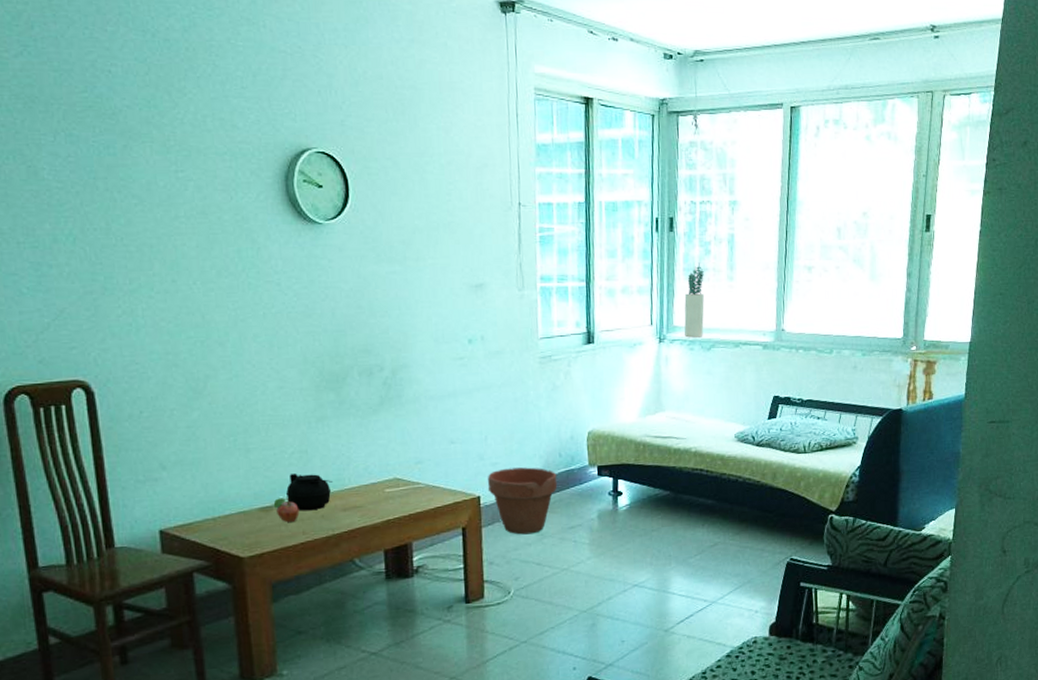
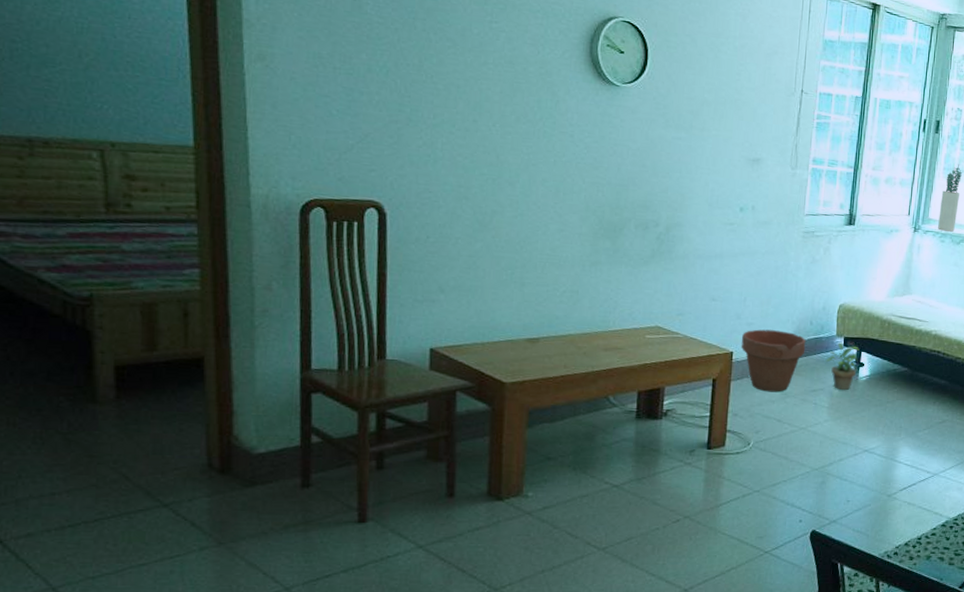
fruit: present [273,497,300,522] -> none [540,331,564,355]
teapot: present [286,474,333,511] -> none [554,311,598,347]
potted plant: none [580,472,616,523] -> present [825,342,860,390]

